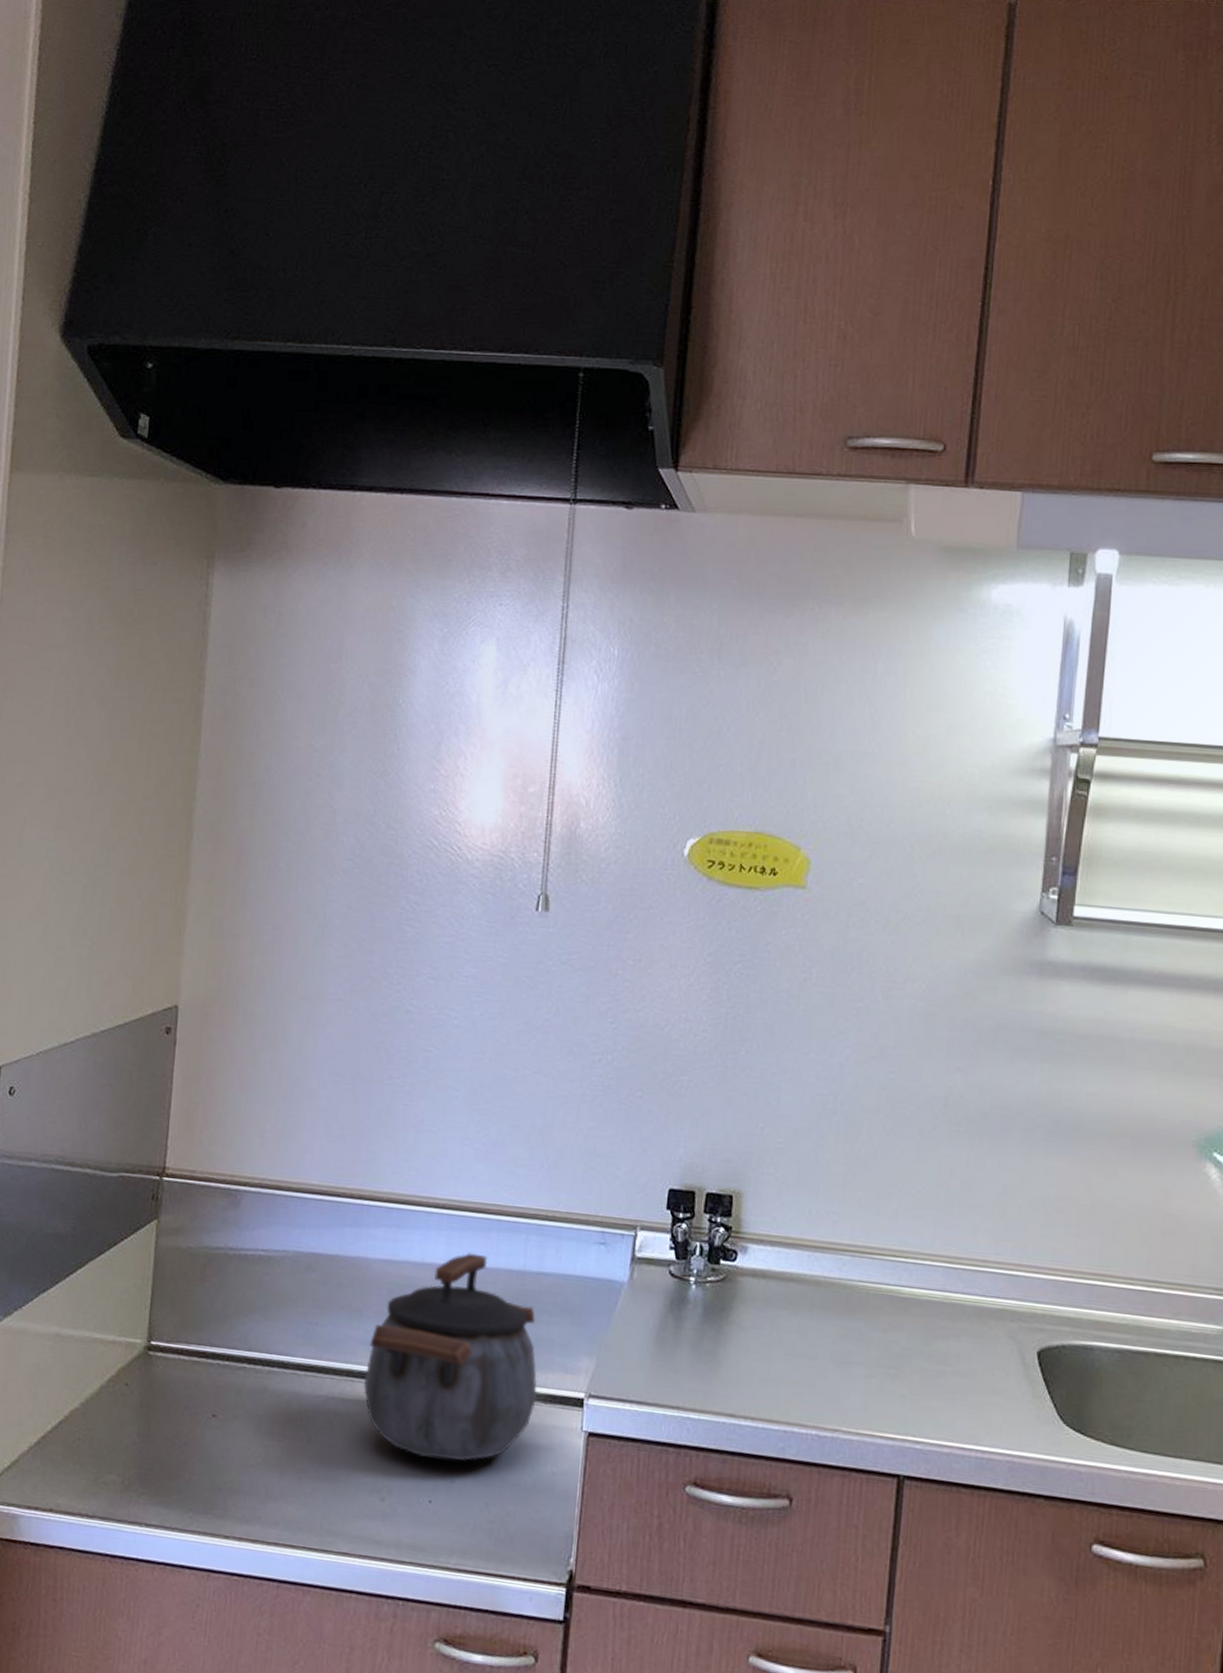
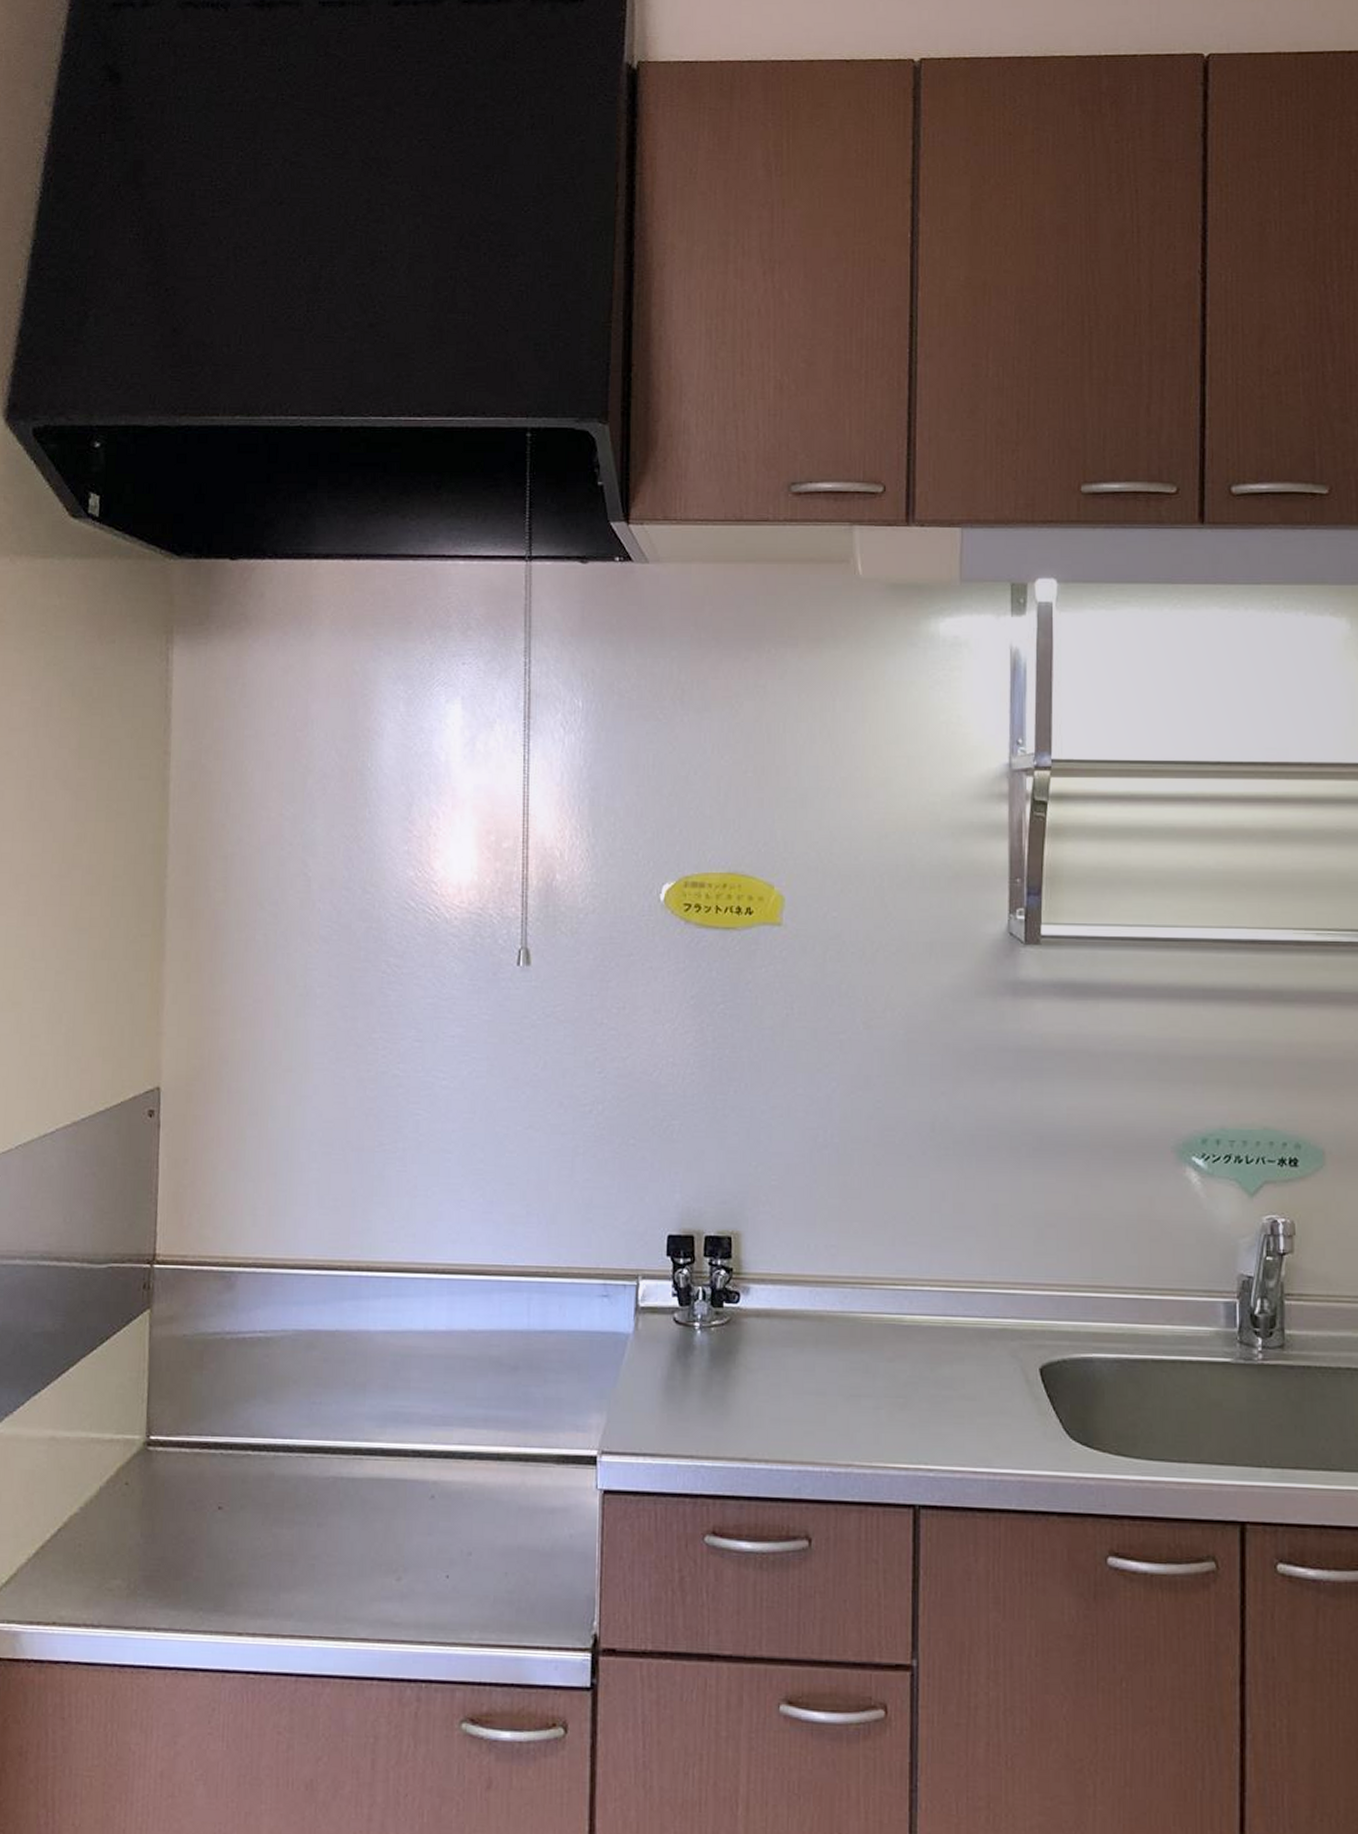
kettle: present [363,1253,537,1461] -> none [372,1317,549,1532]

